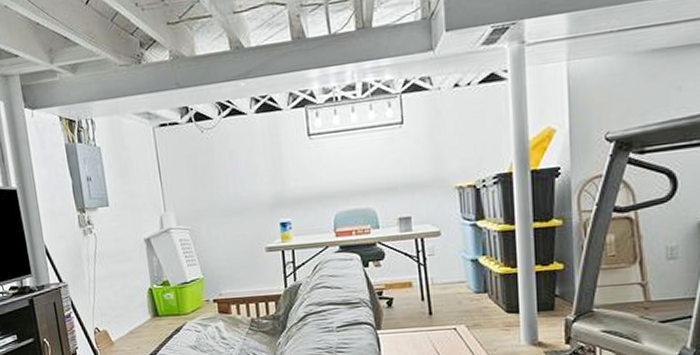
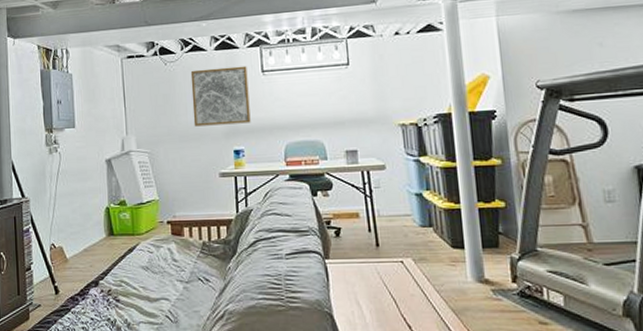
wall art: none [230,129,297,200] -> present [190,65,251,127]

